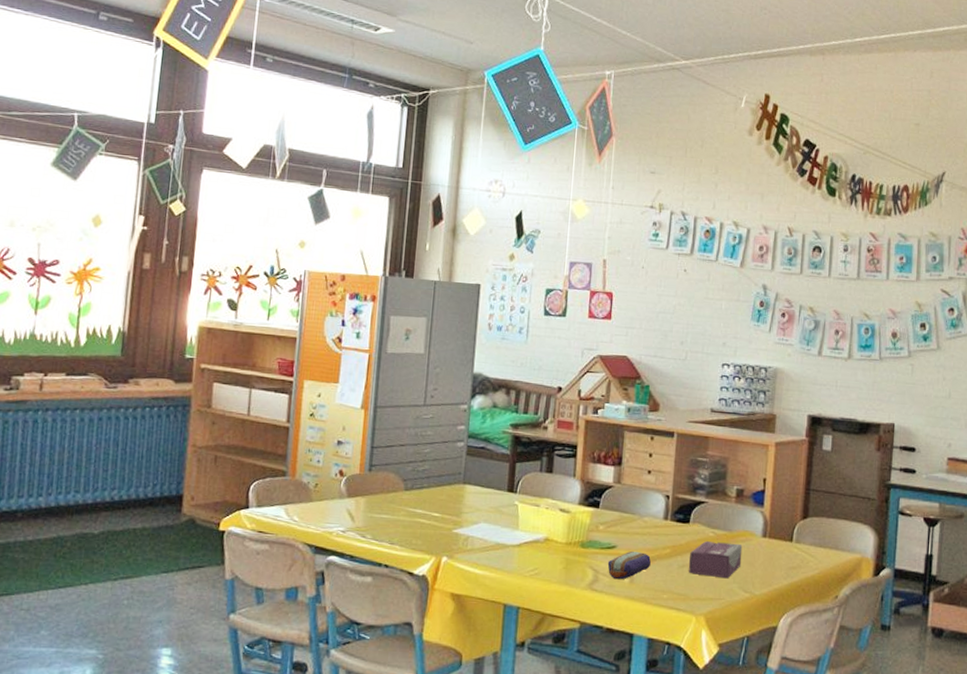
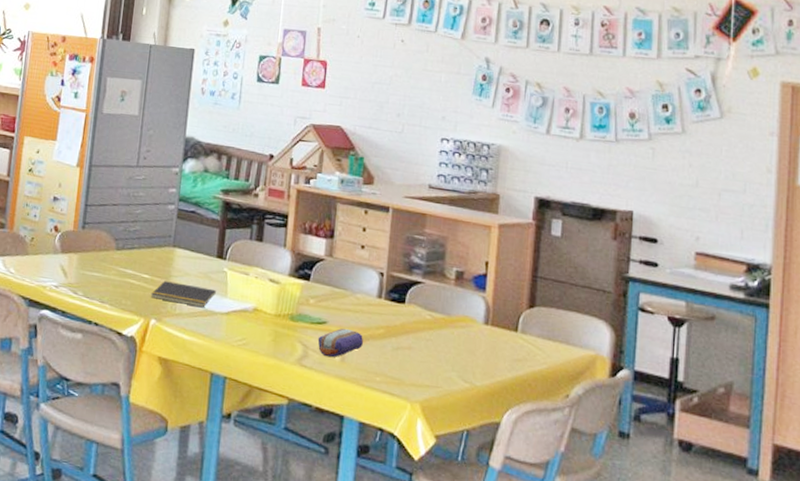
notepad: none [441,518,507,542] -> present [150,281,216,308]
tissue box: present [688,541,743,579] -> none [403,324,462,366]

